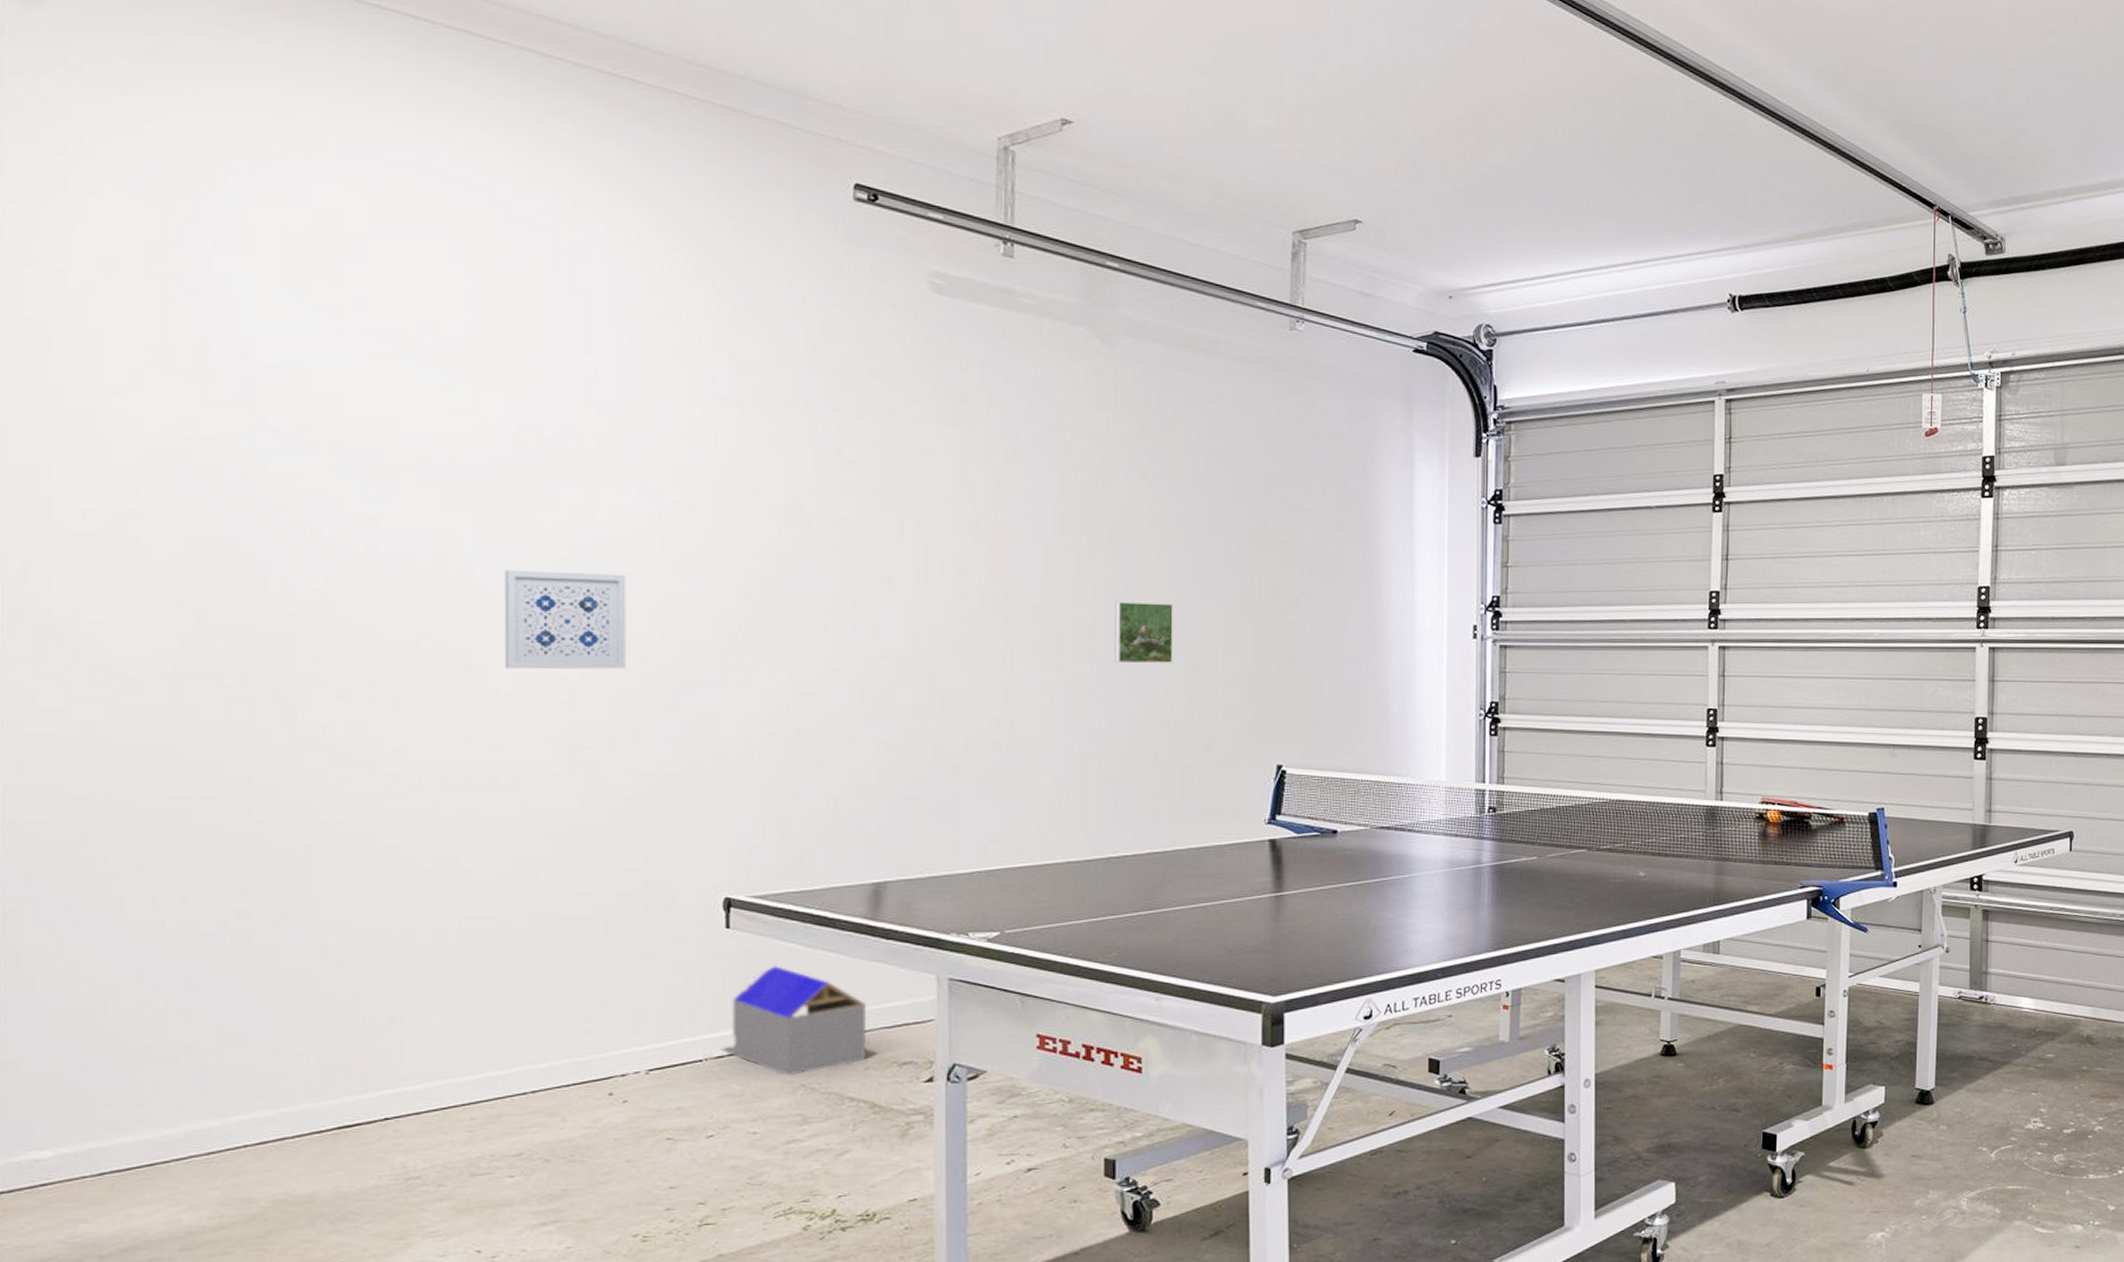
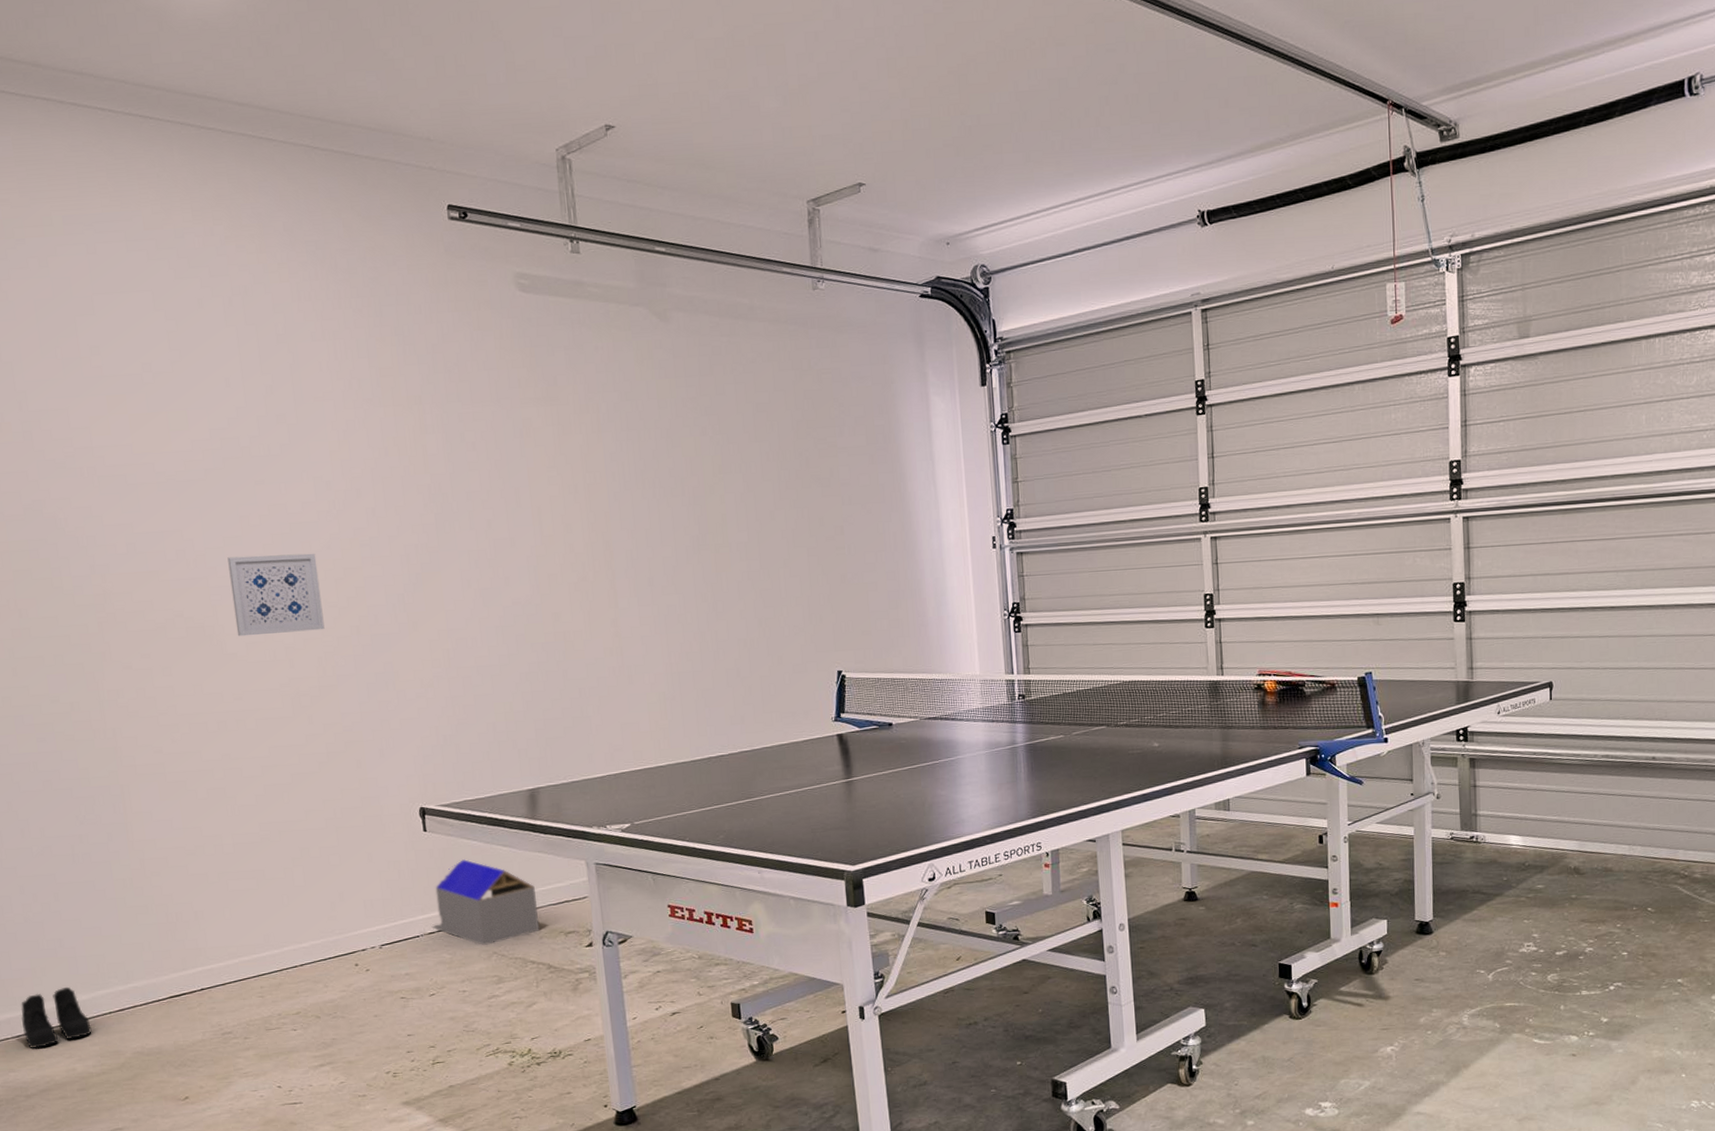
boots: none [110,1109,214,1191] -> present [21,986,92,1048]
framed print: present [1114,601,1173,664] -> none [692,540,744,595]

